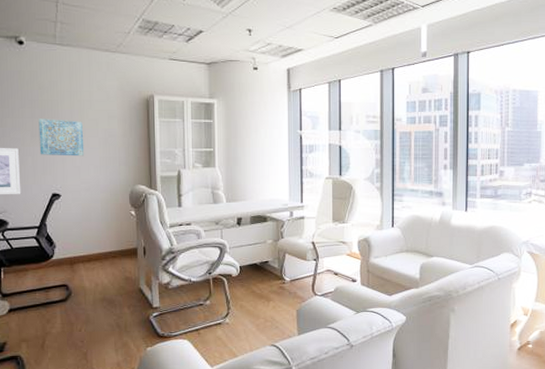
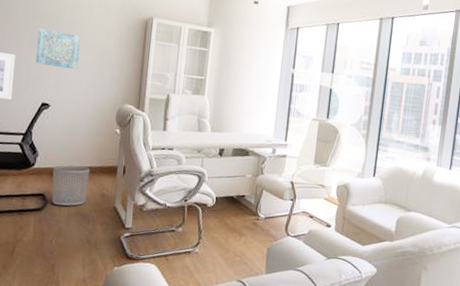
waste bin: none [72,252,111,294] -> present [52,165,90,206]

